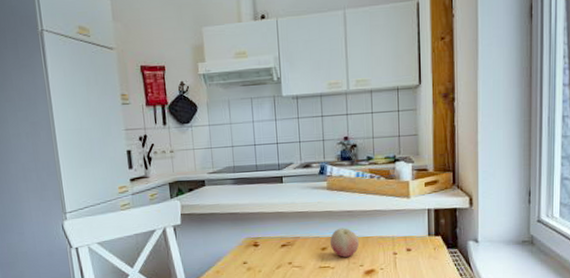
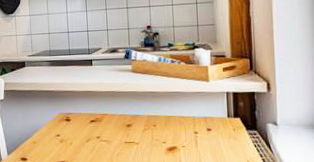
fruit: present [329,227,360,257] -> none [134,107,162,134]

